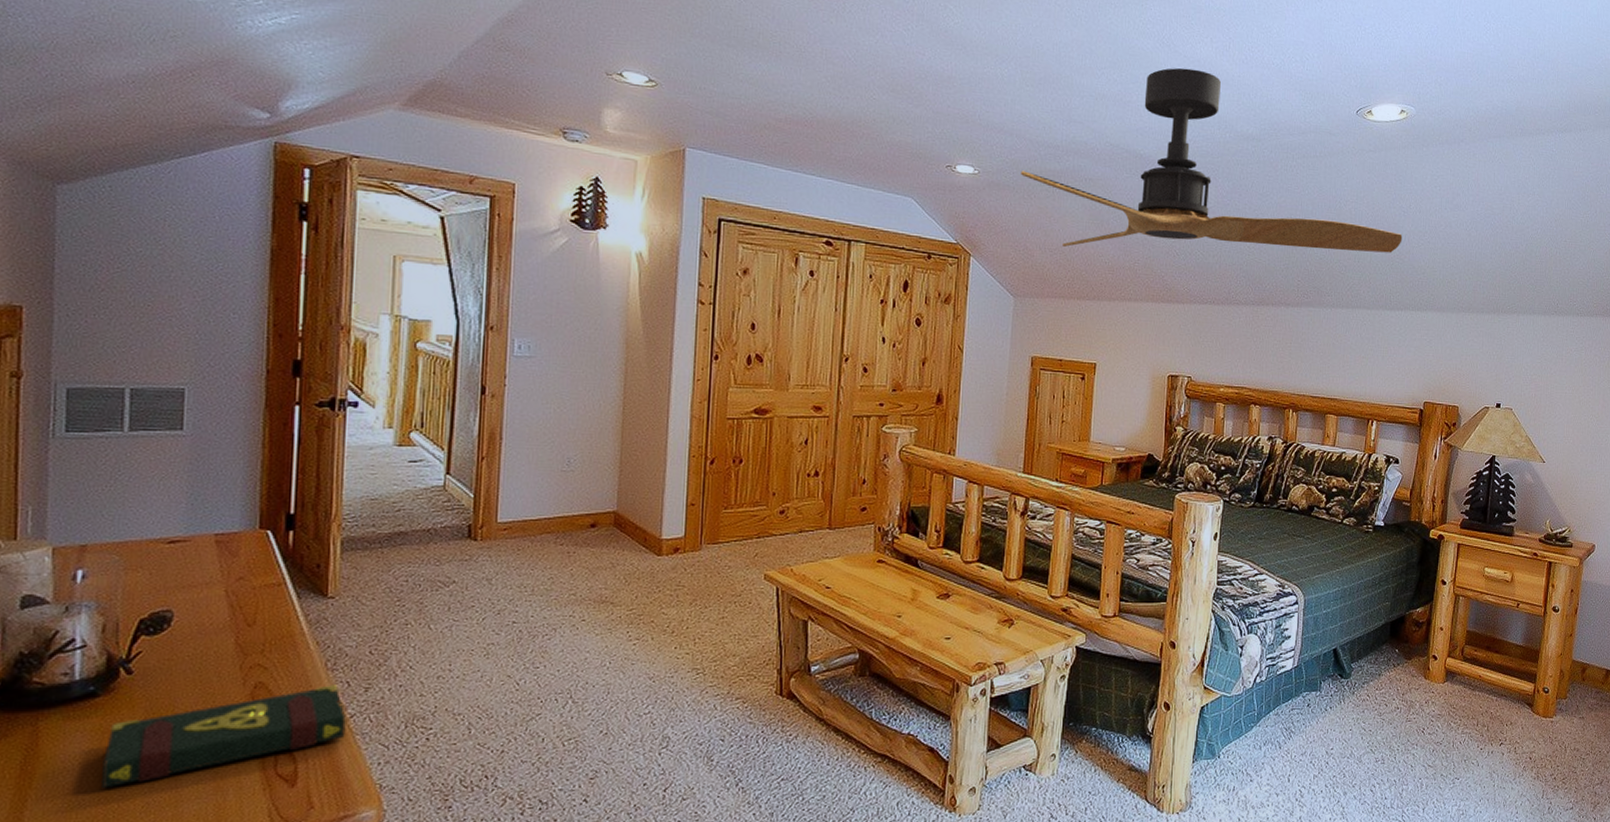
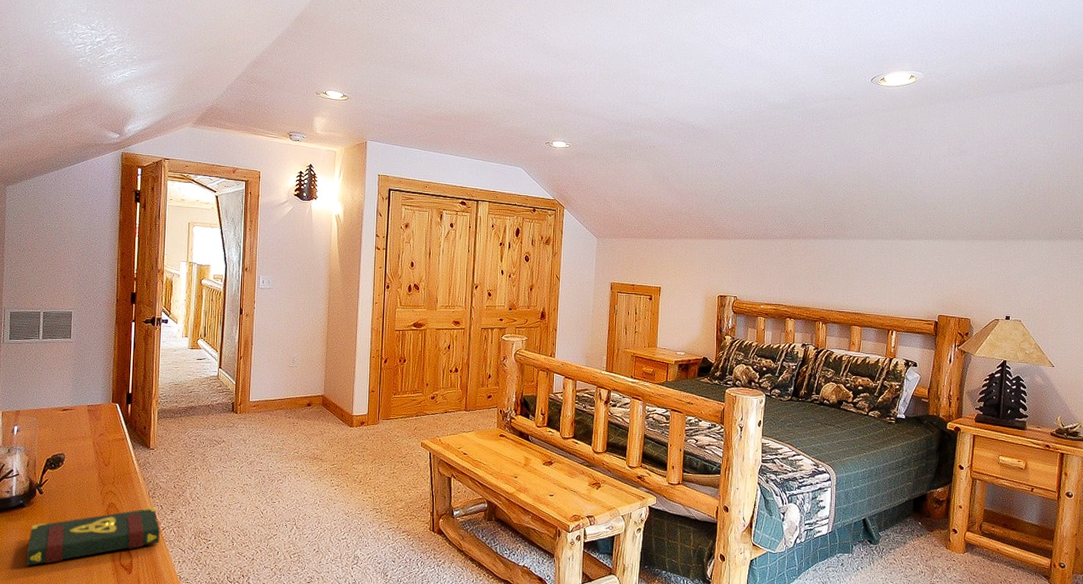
ceiling fan: present [1021,68,1403,253] -> none [601,56,915,199]

